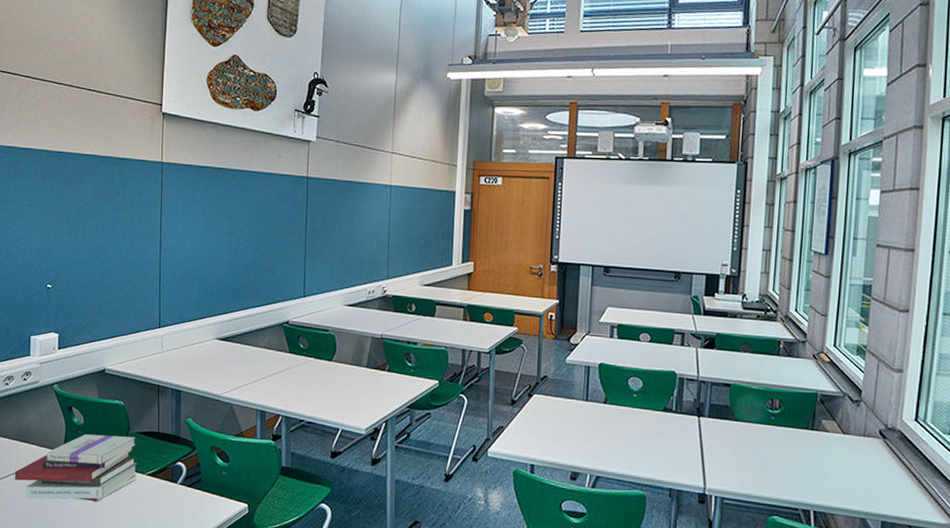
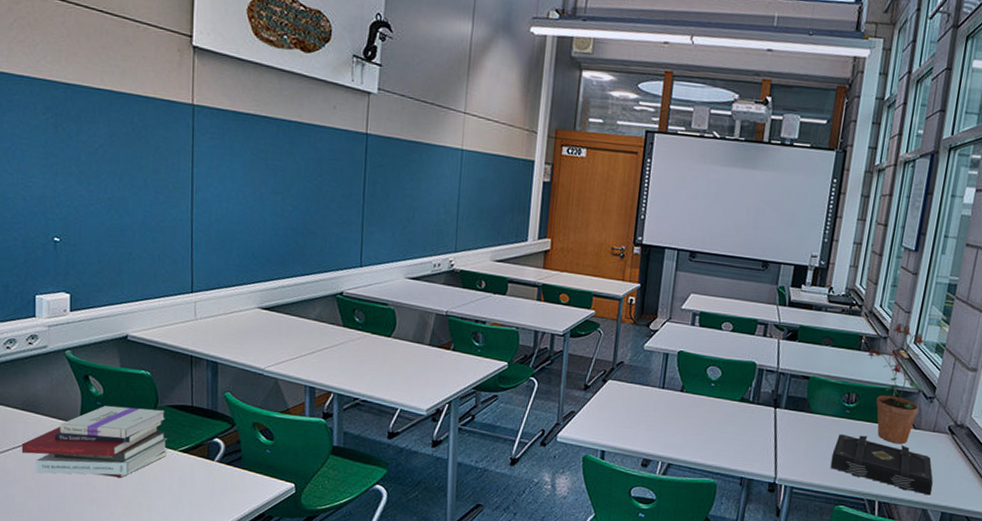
spell book: none [759,441,870,504] -> present [830,434,933,496]
potted plant: none [787,327,847,451] -> present [868,323,925,444]

